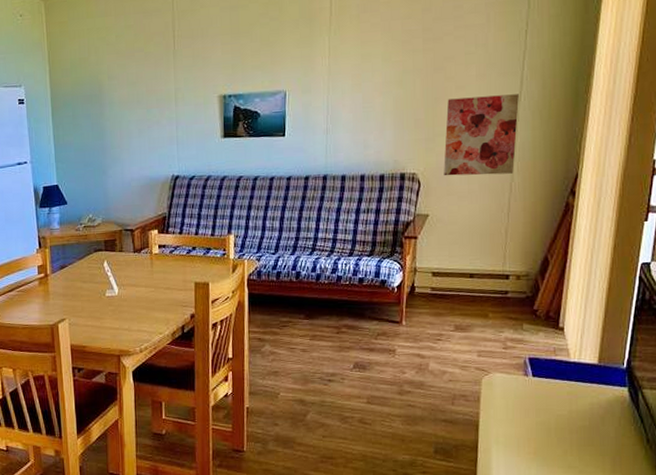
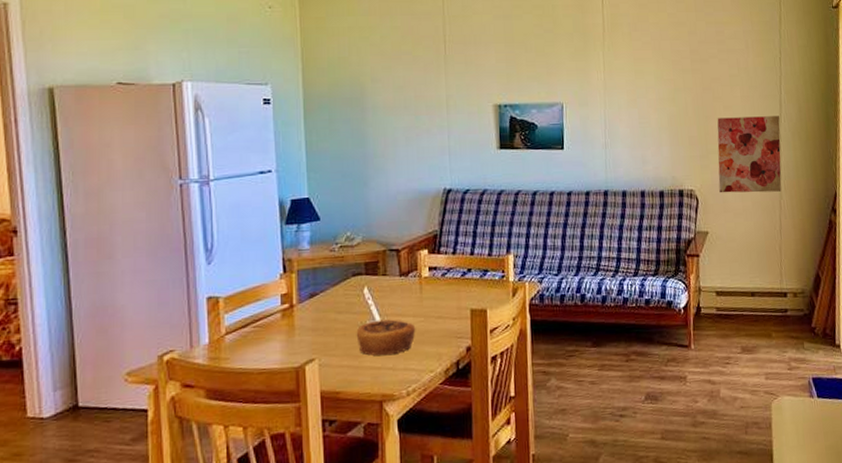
pastry: none [98,289,148,318] -> present [356,319,416,356]

